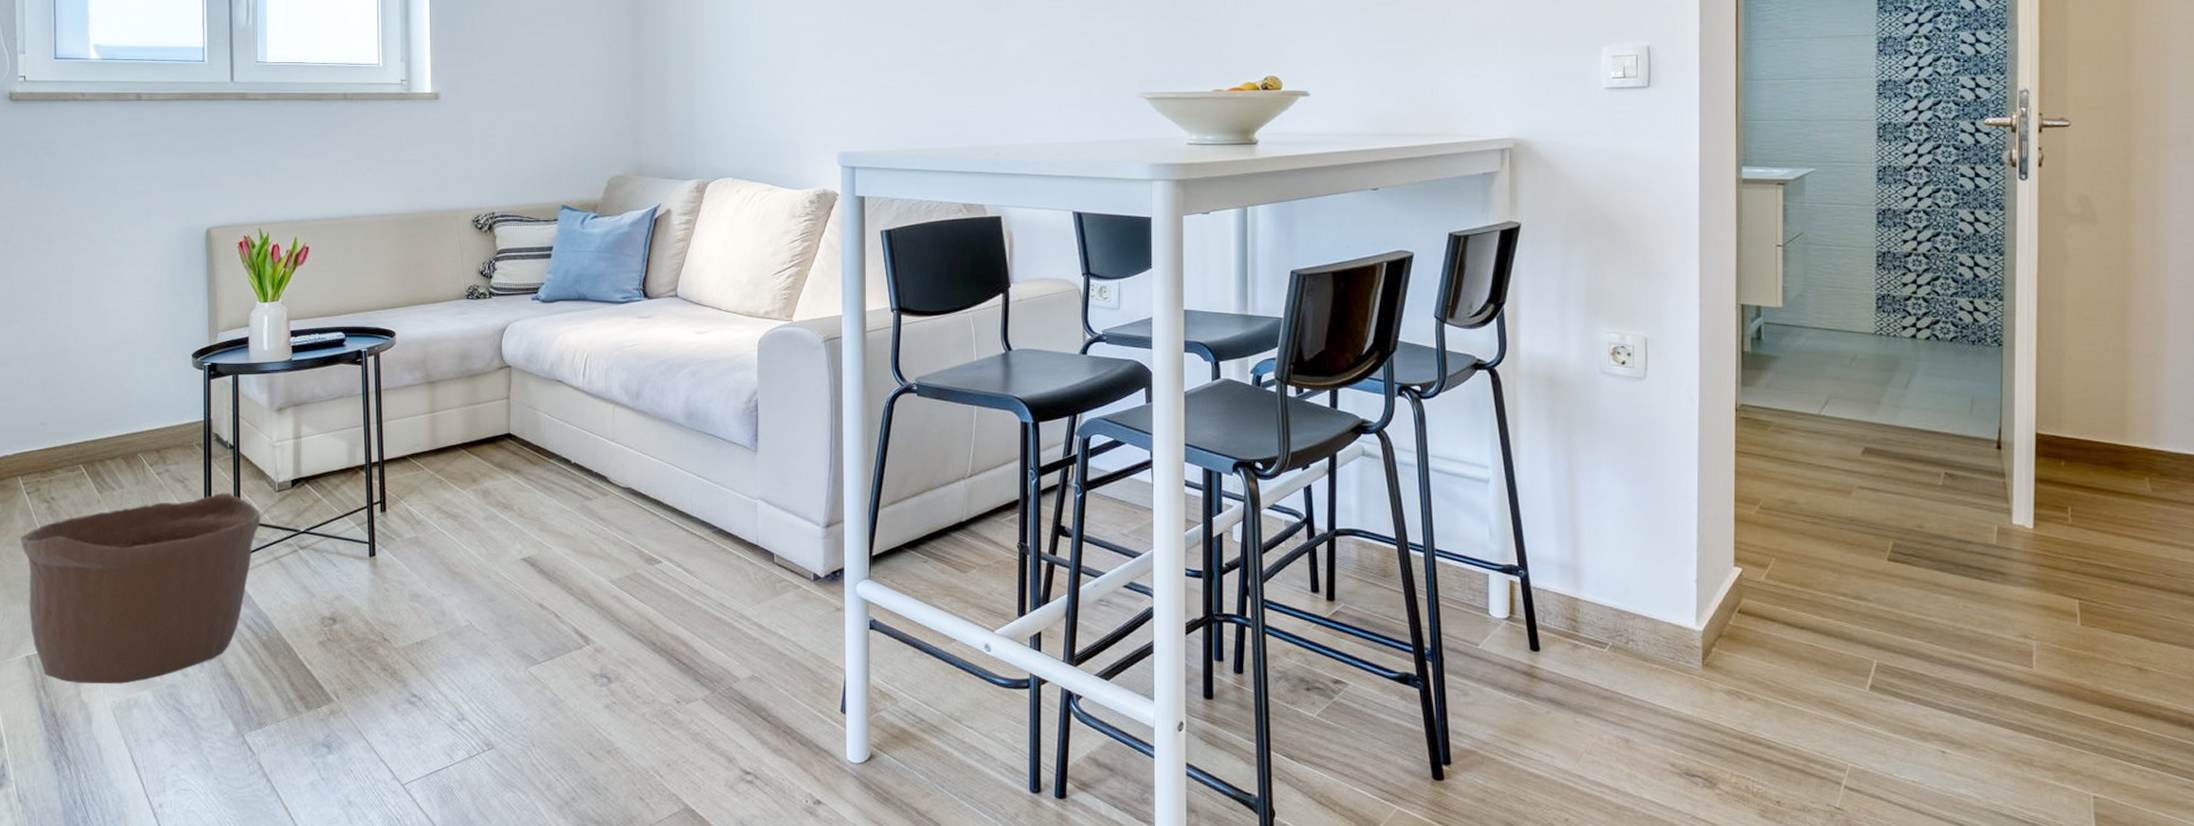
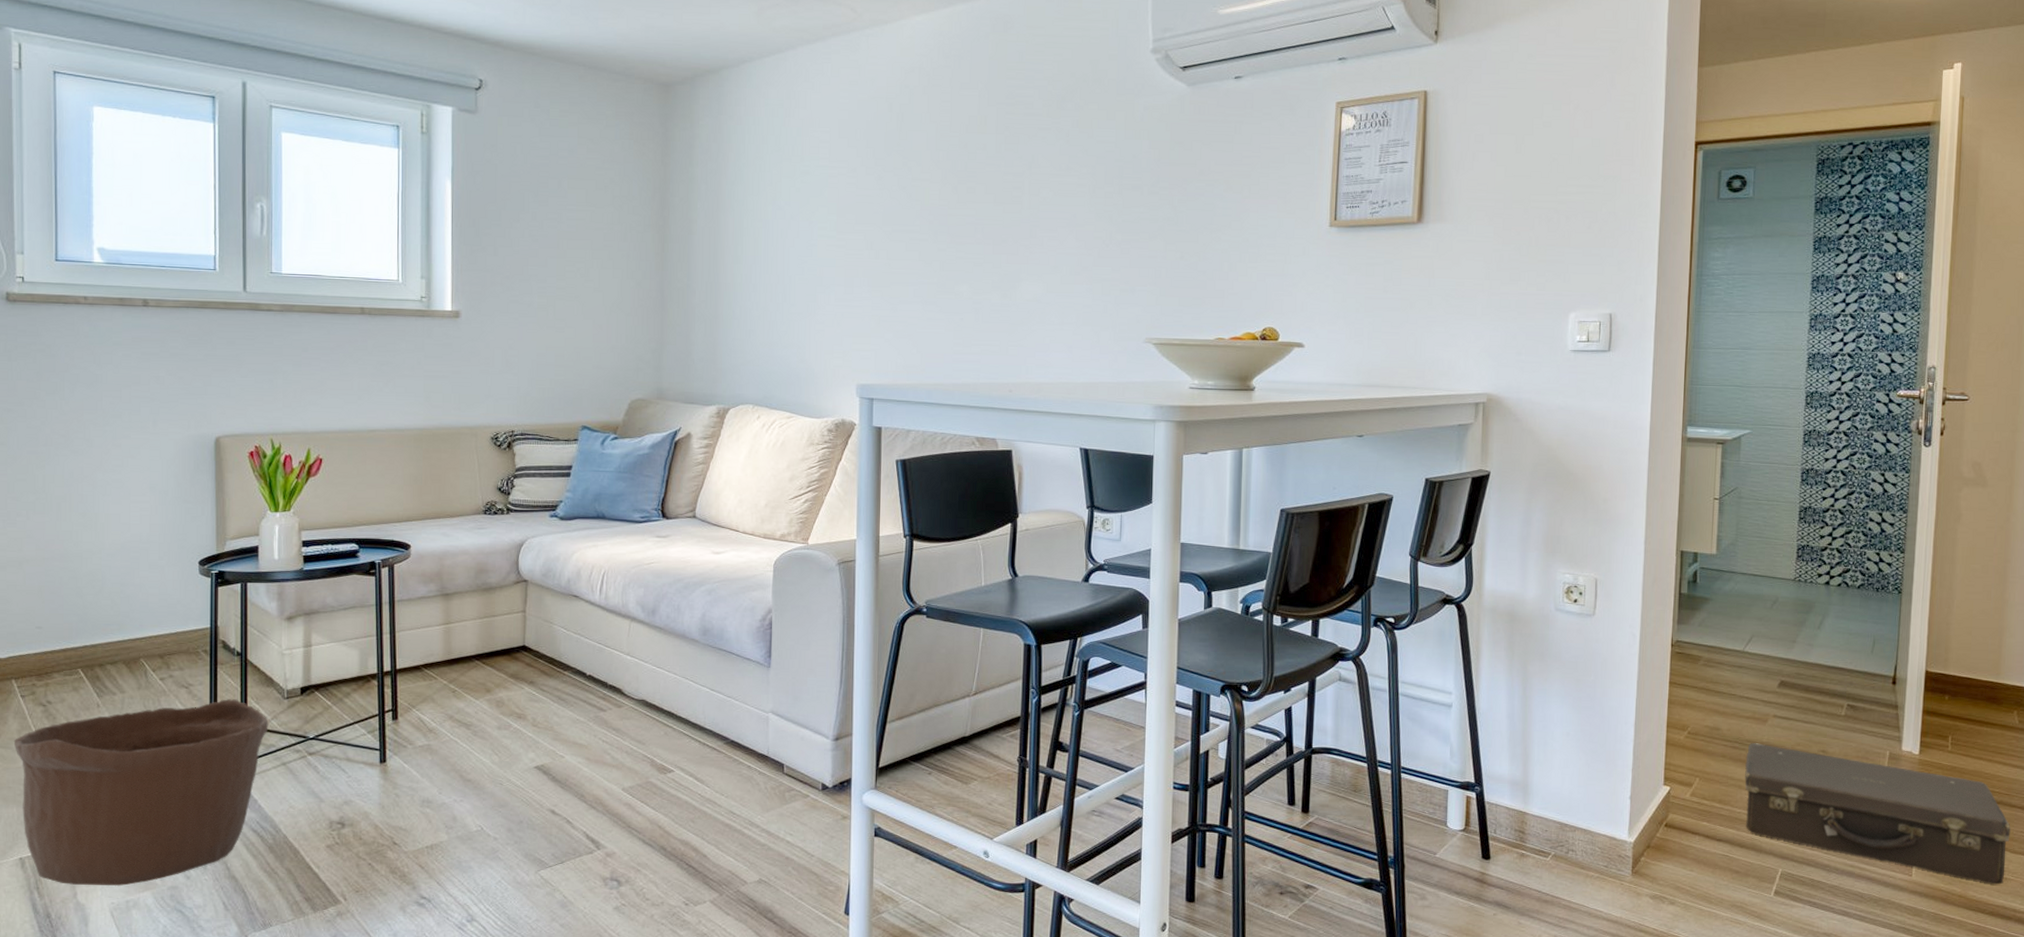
suitcase: none [1828,518,2149,678] -> present [1744,743,2011,885]

